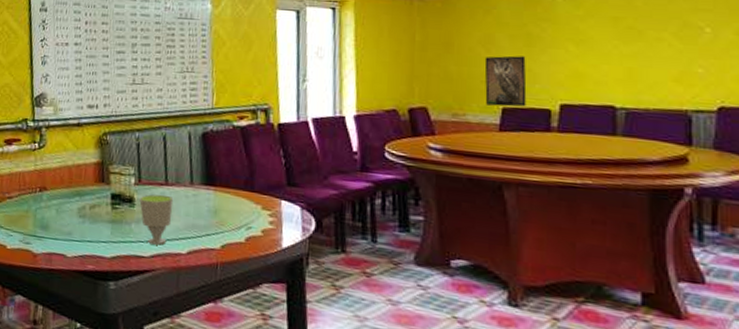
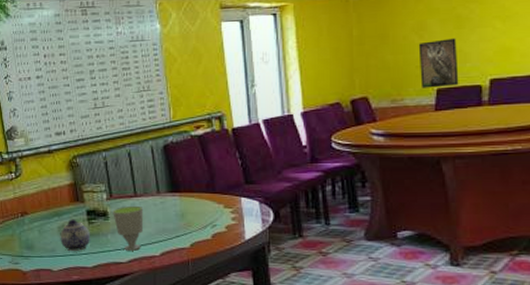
teapot: none [78,201,112,238] -> present [60,219,90,251]

